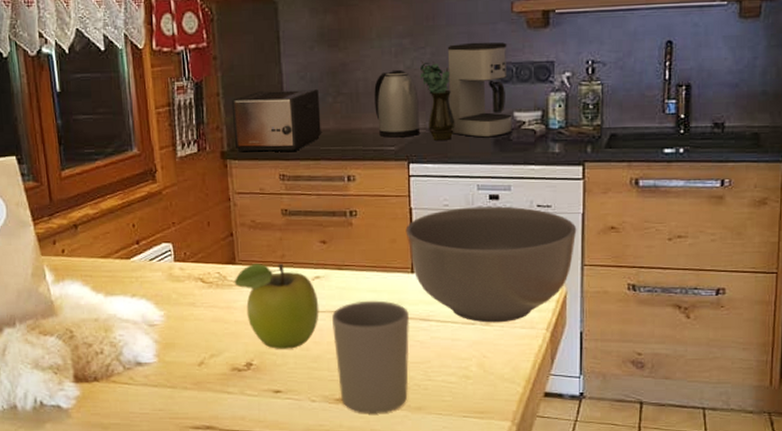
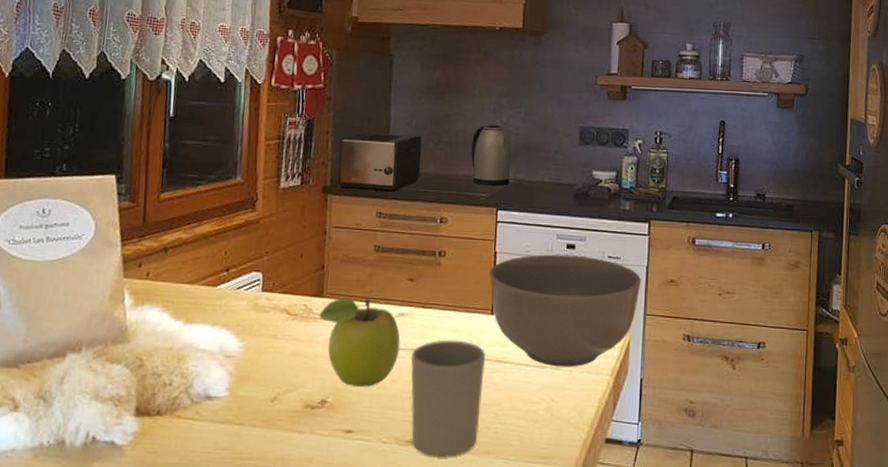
vase: present [419,60,455,140] -> none [513,118,542,191]
coffee maker: present [447,42,512,138] -> none [537,107,591,192]

